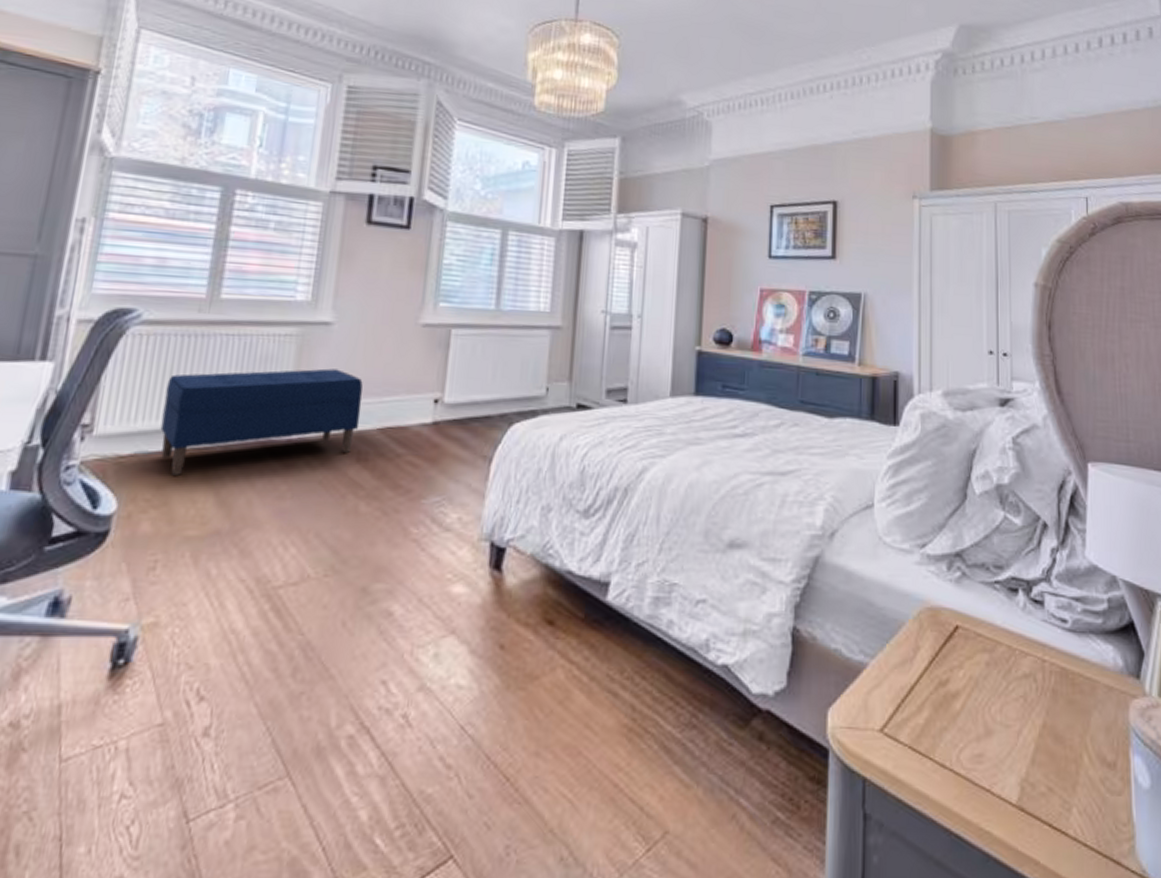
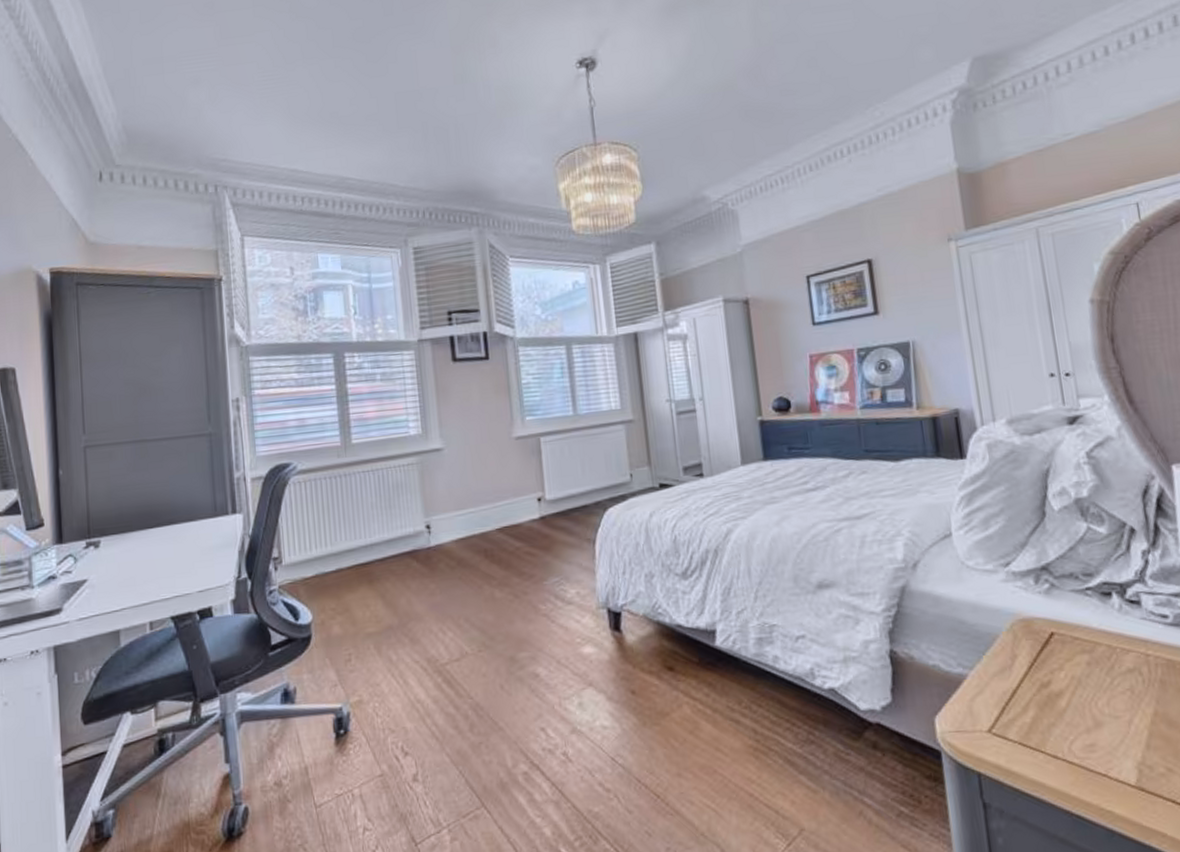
bench: present [160,368,363,477] -> none [327,485,482,589]

